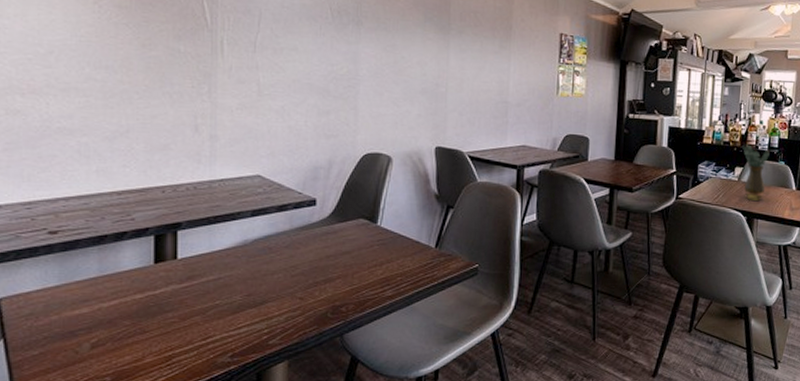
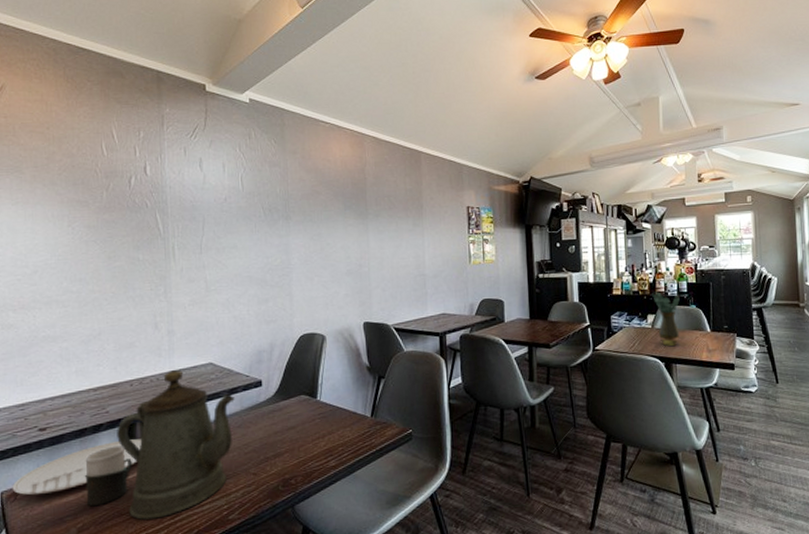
plate: none [13,251,172,305] -> present [12,439,141,496]
cup: none [103,257,160,321] -> present [85,446,132,507]
coffee pot: none [143,180,284,339] -> present [117,370,235,520]

